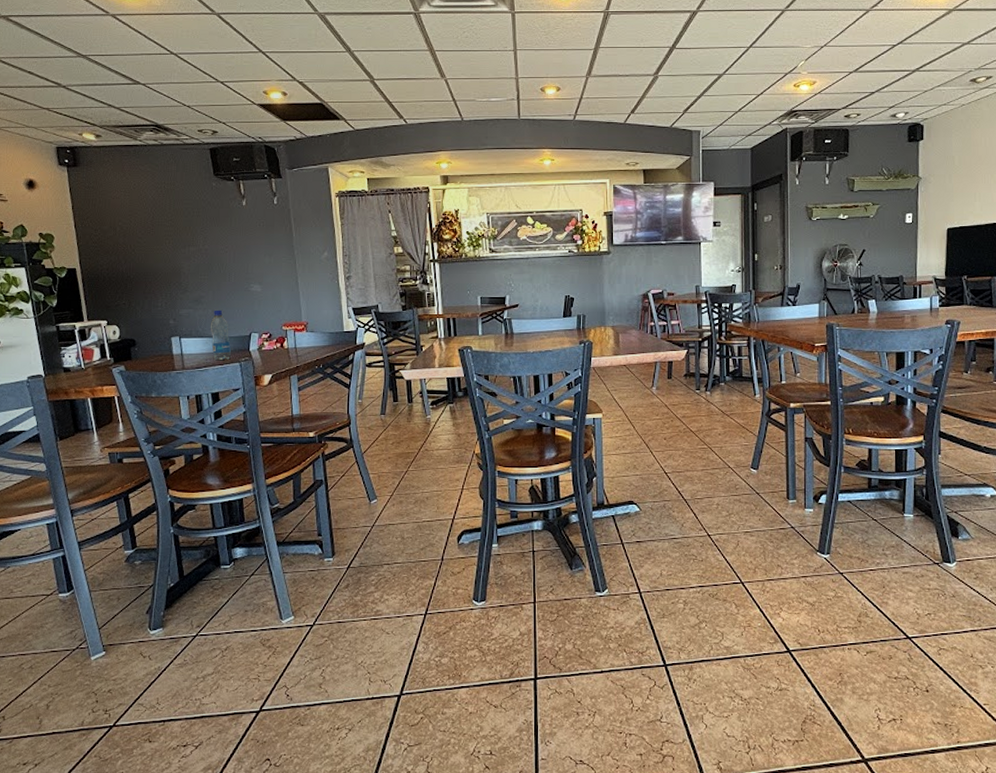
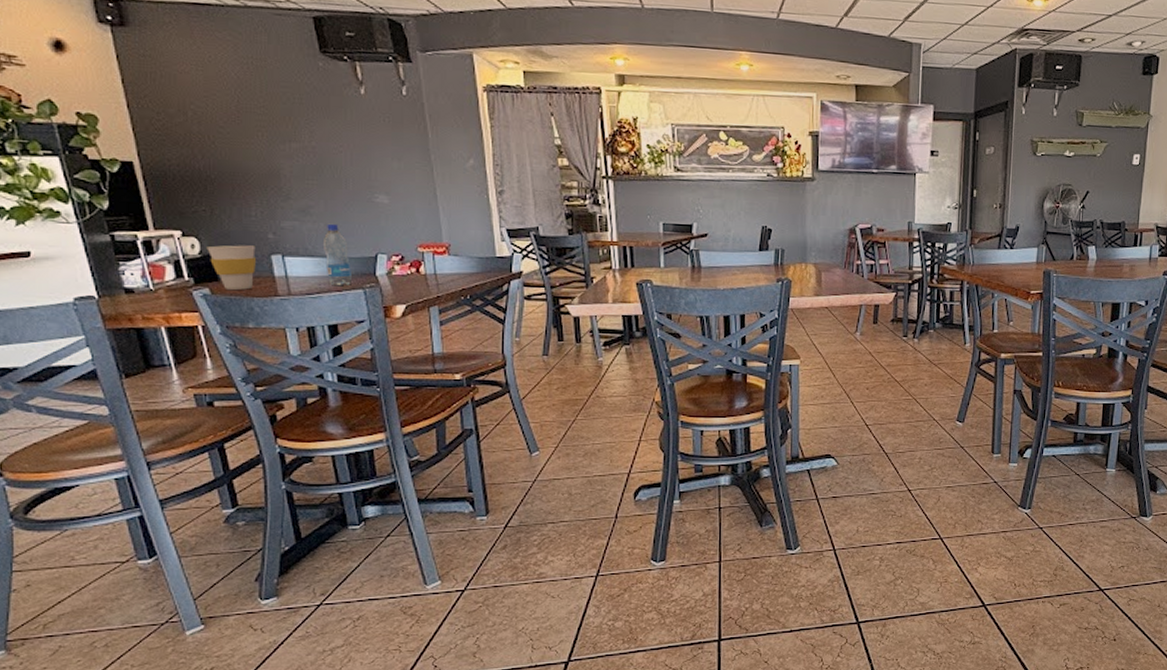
cup: none [124,330,160,367] -> present [206,245,256,291]

